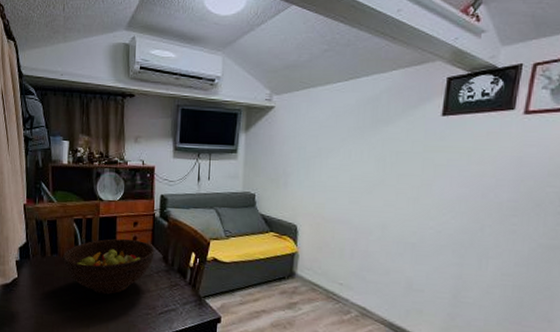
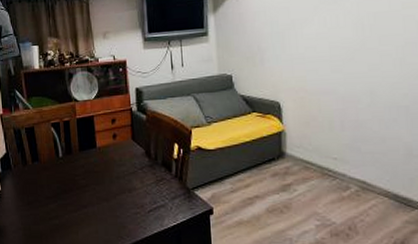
fruit bowl: present [63,238,155,295] -> none [44,137,136,198]

